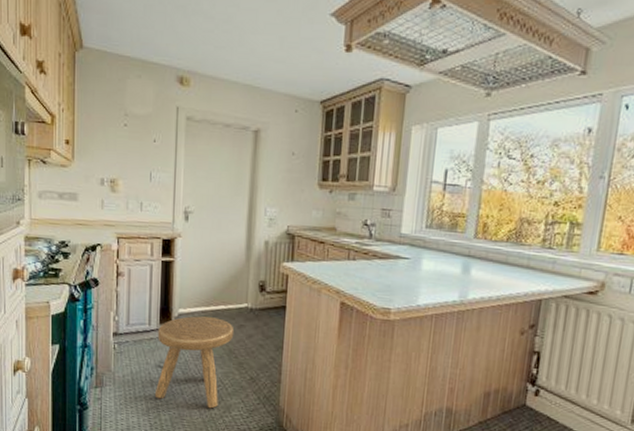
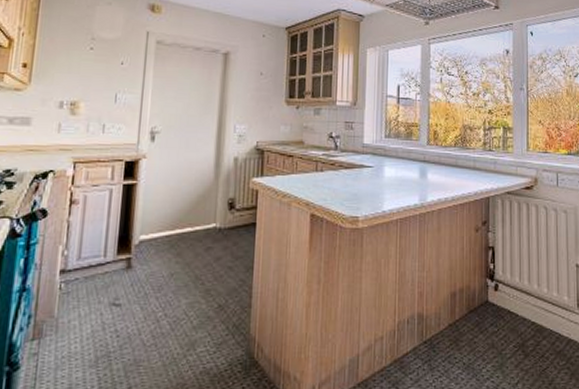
stool: present [154,316,235,409] -> none [105,242,202,348]

